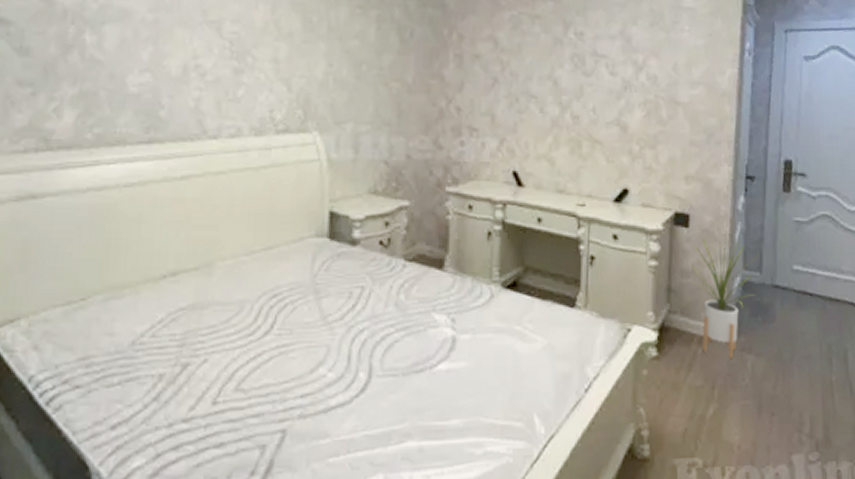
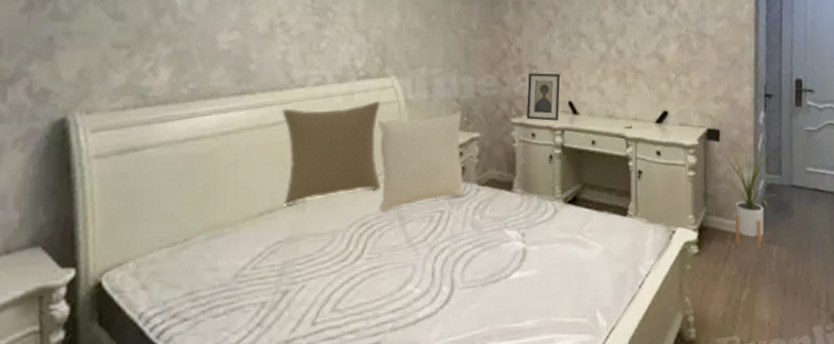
pillow: none [188,158,300,269] -> present [282,100,382,206]
pillow: none [292,174,391,283] -> present [379,110,465,212]
picture frame: none [463,136,505,192] -> present [526,73,561,121]

